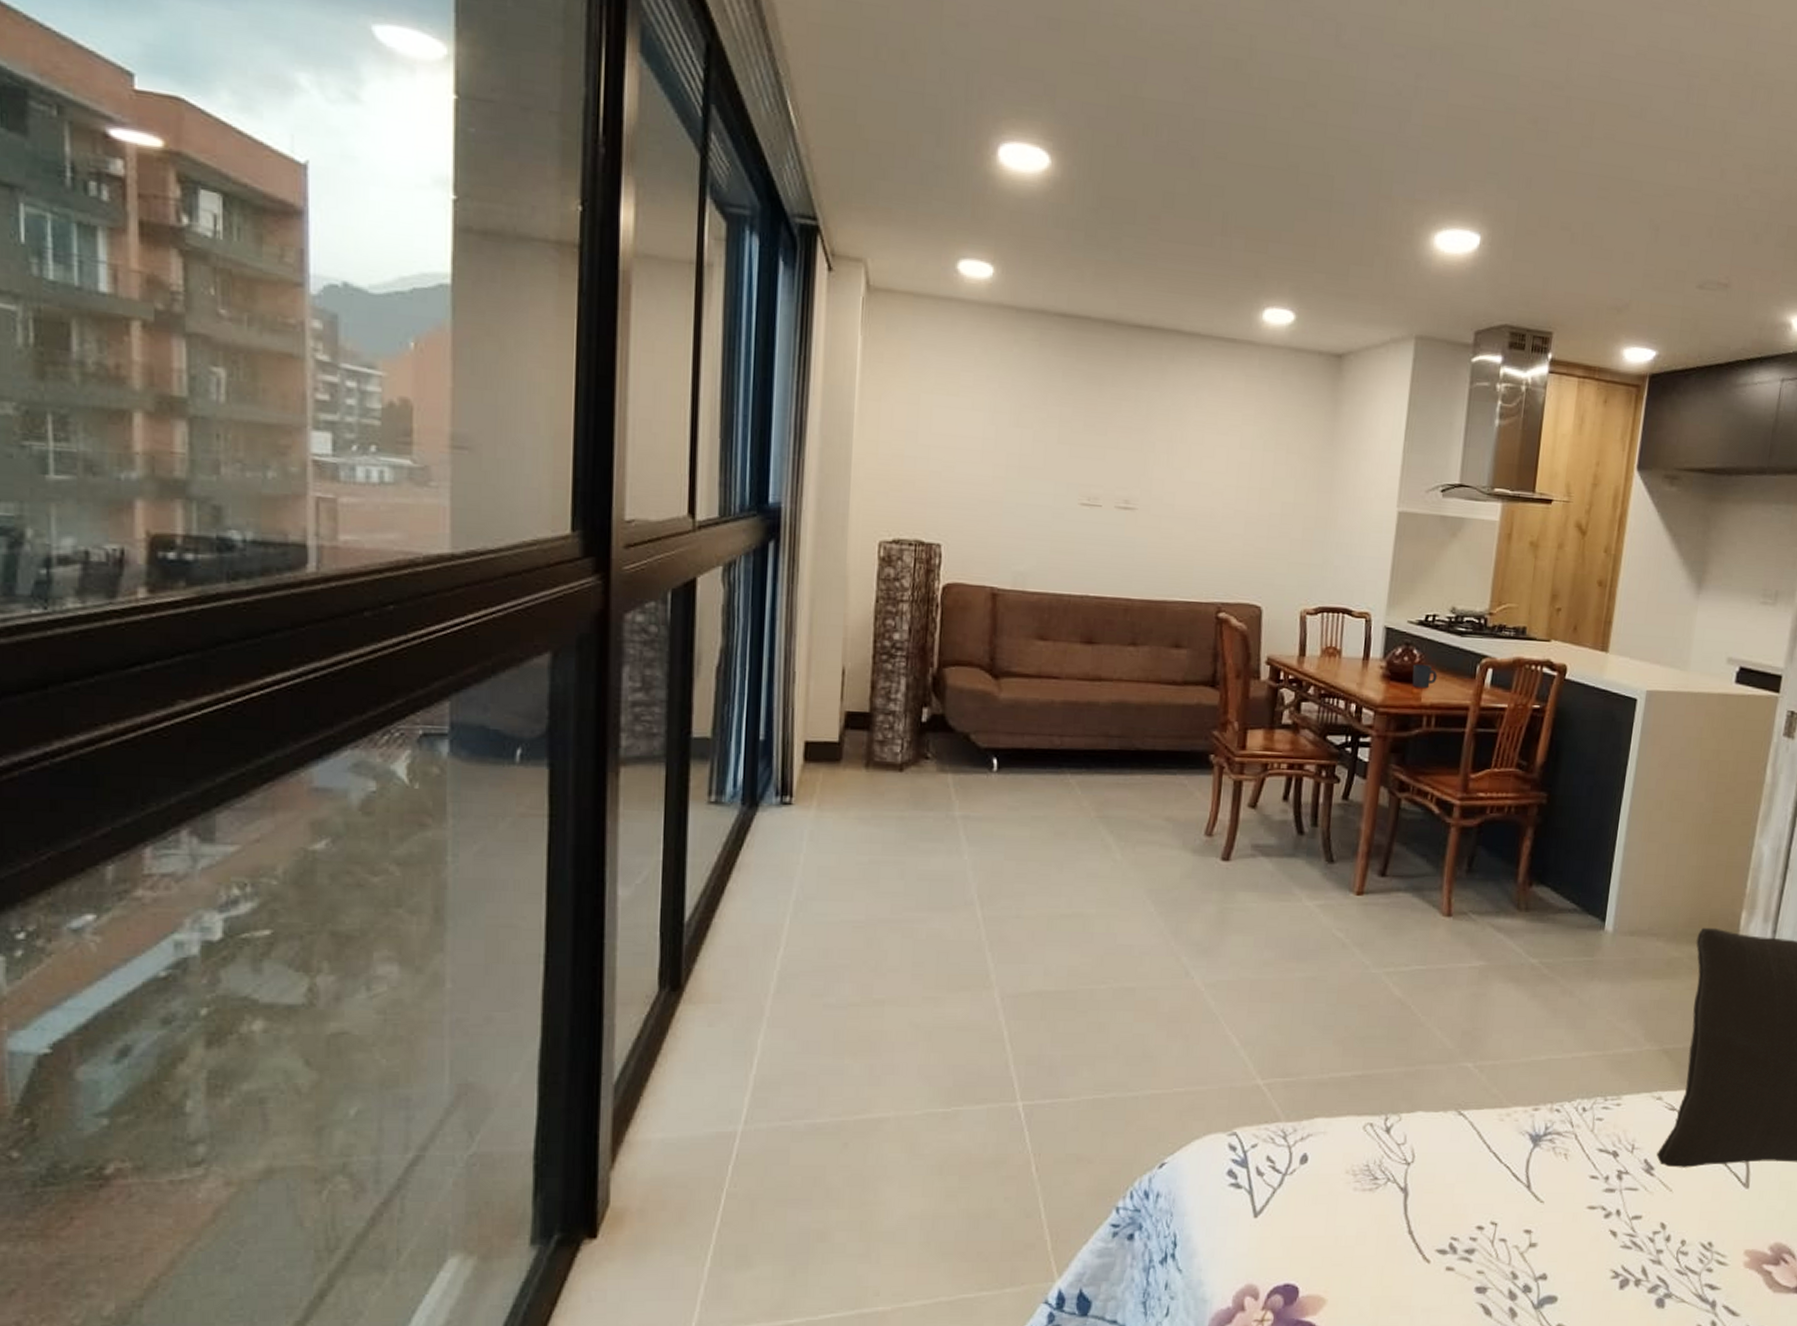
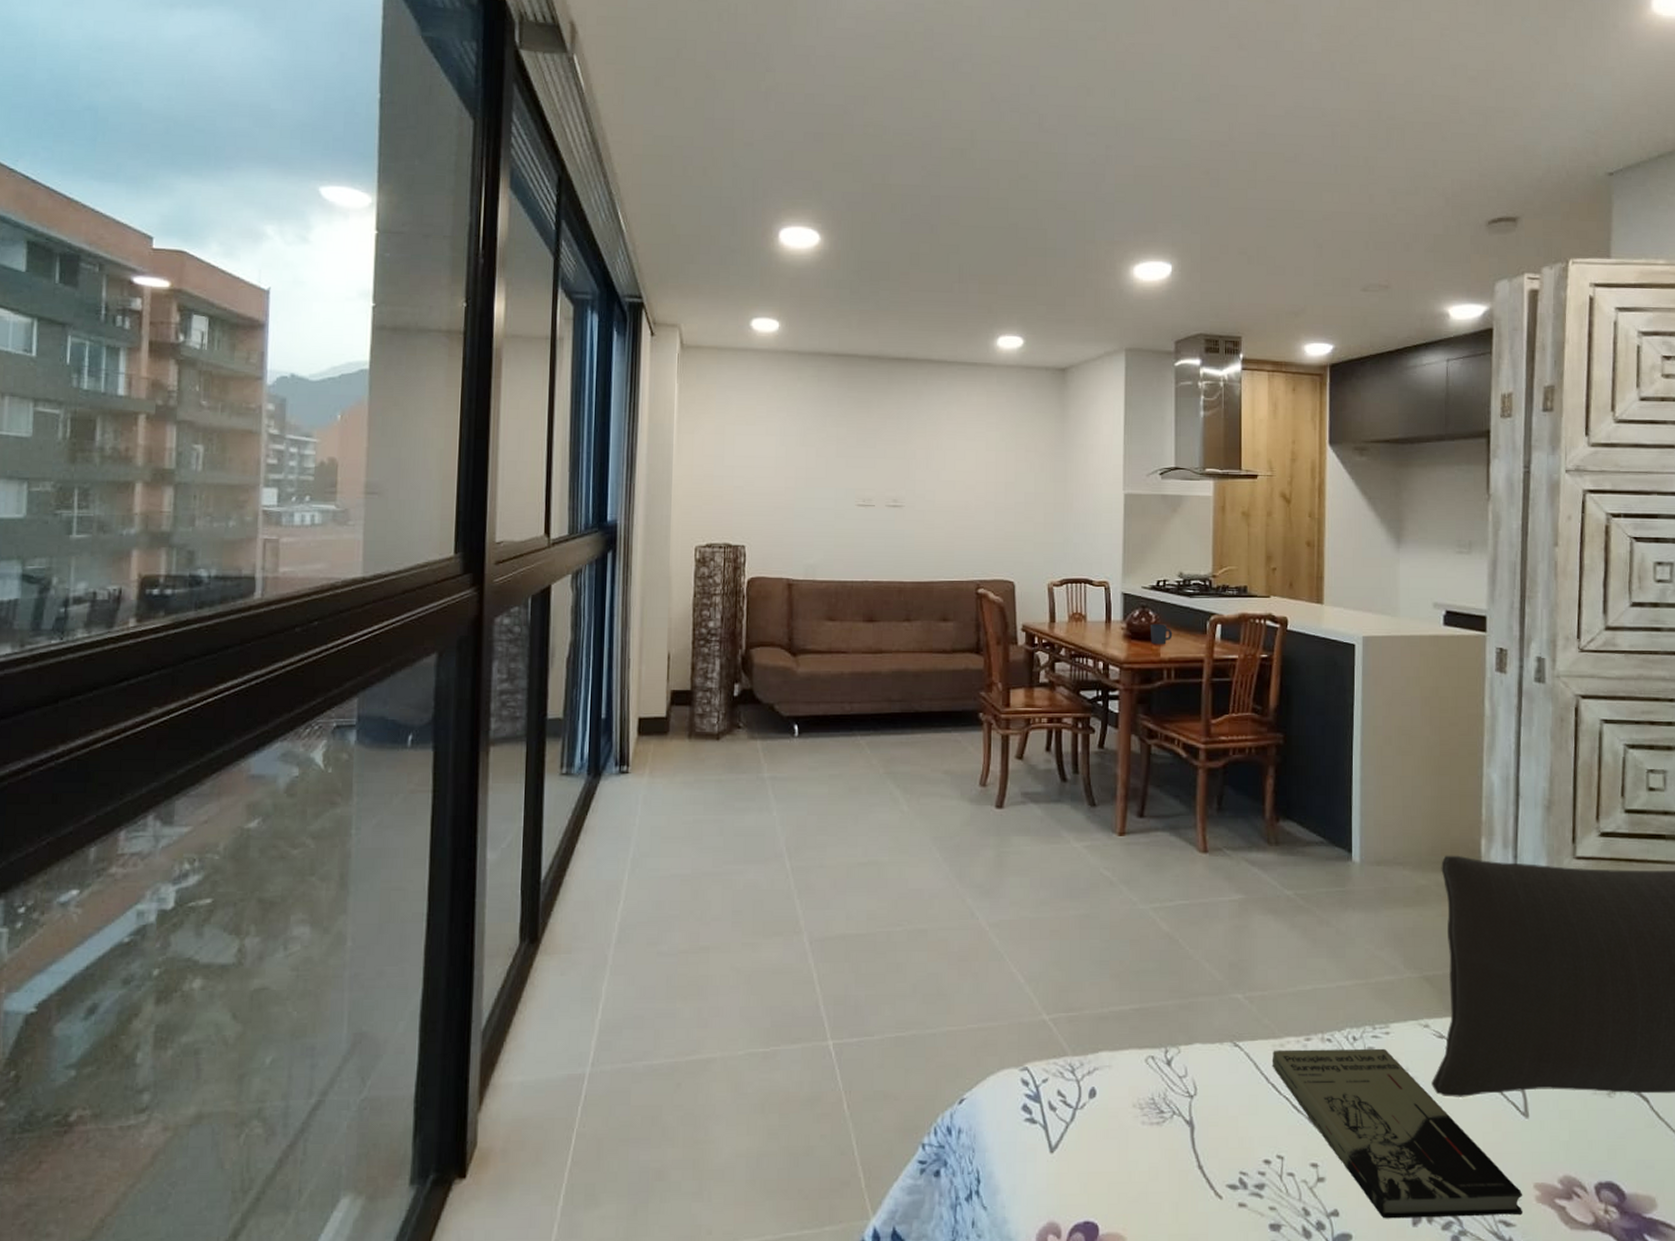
book: none [1495,1119,1732,1283] -> present [1272,1048,1524,1219]

